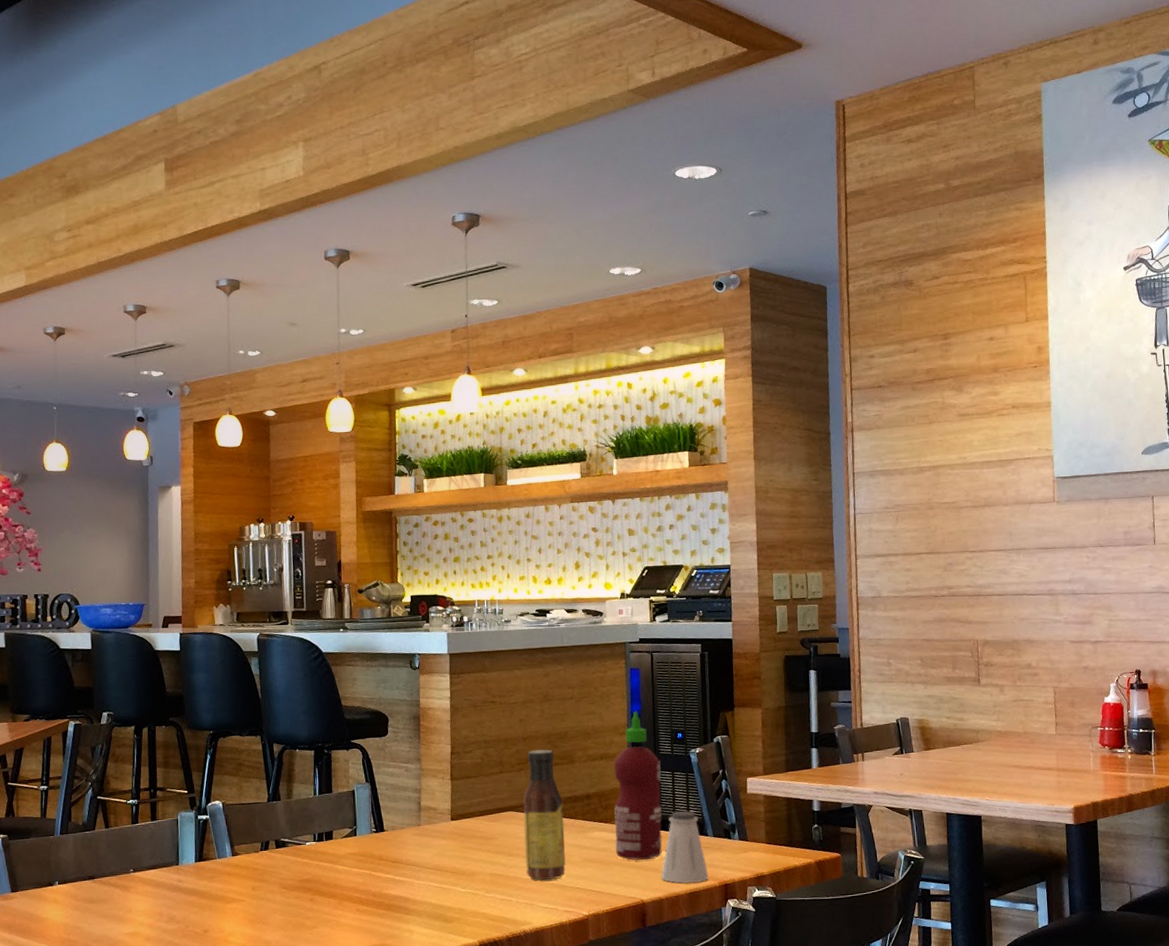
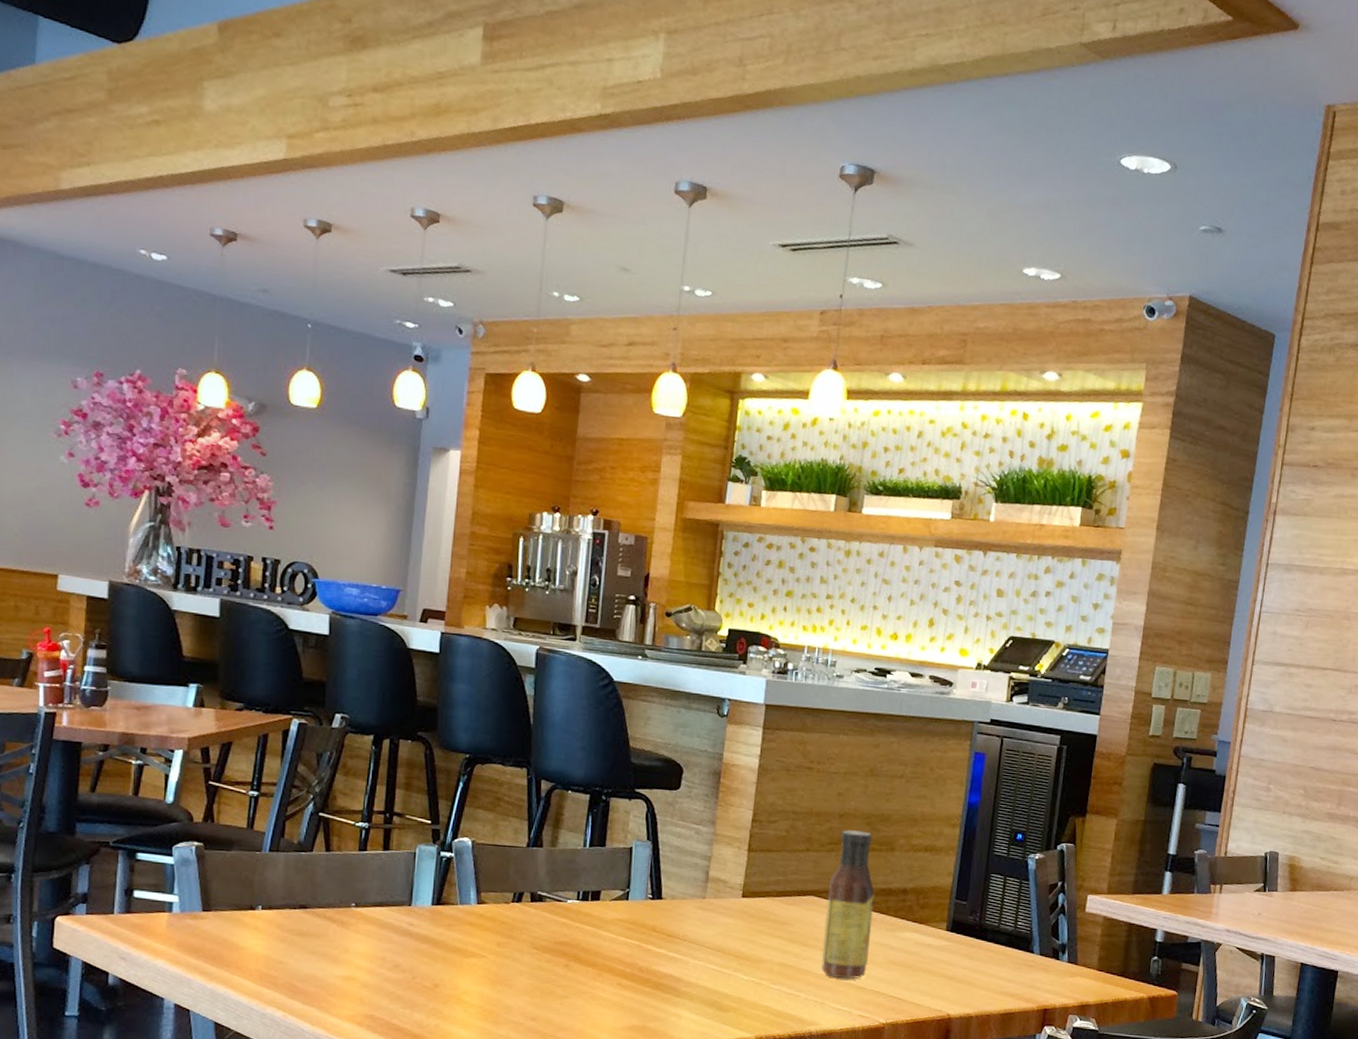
hot sauce: present [614,711,663,860] -> none [927,801,993,971]
saltshaker: present [661,810,709,884] -> none [974,921,1028,1003]

